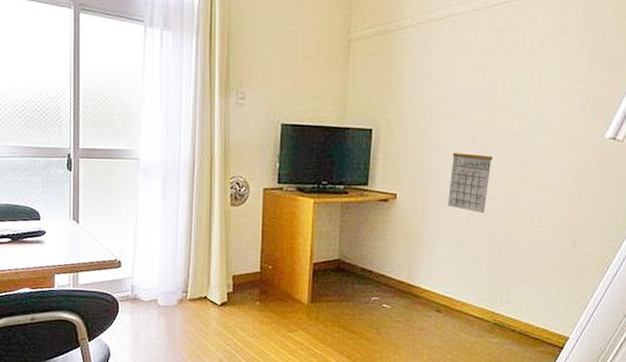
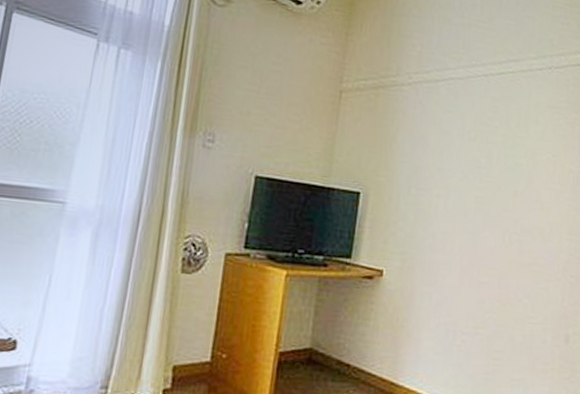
calendar: present [448,142,494,214] -> none [438,217,488,300]

